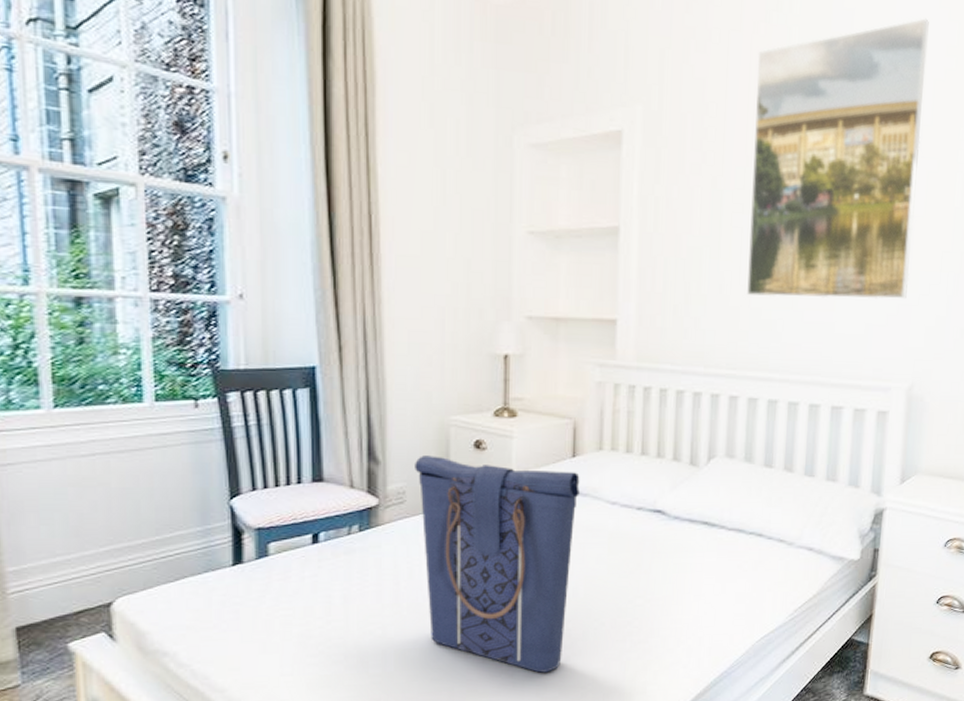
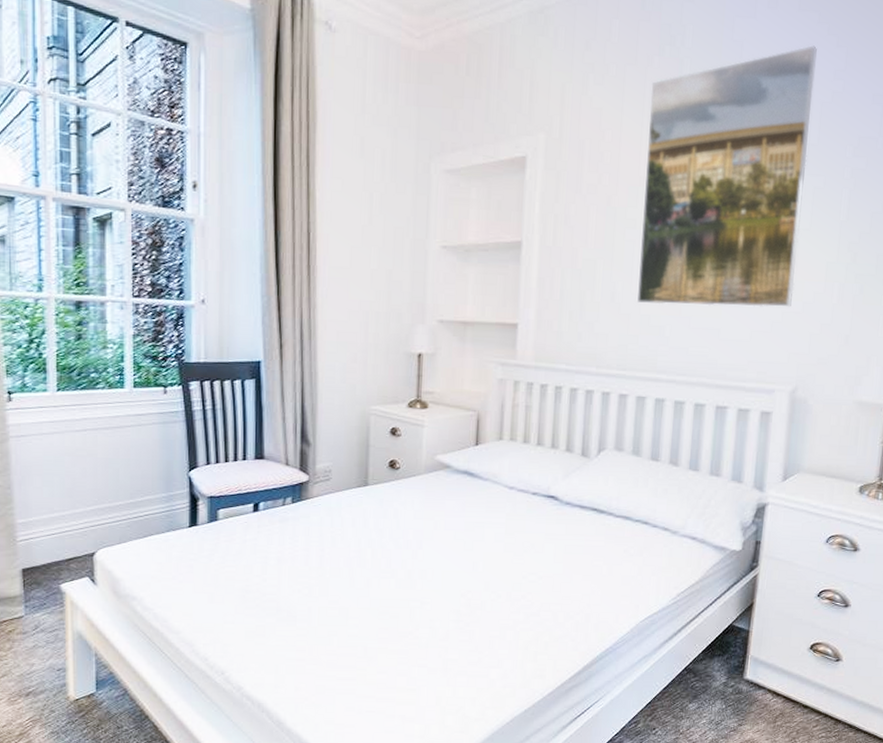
tote bag: present [415,456,580,673] -> none [340,440,482,637]

